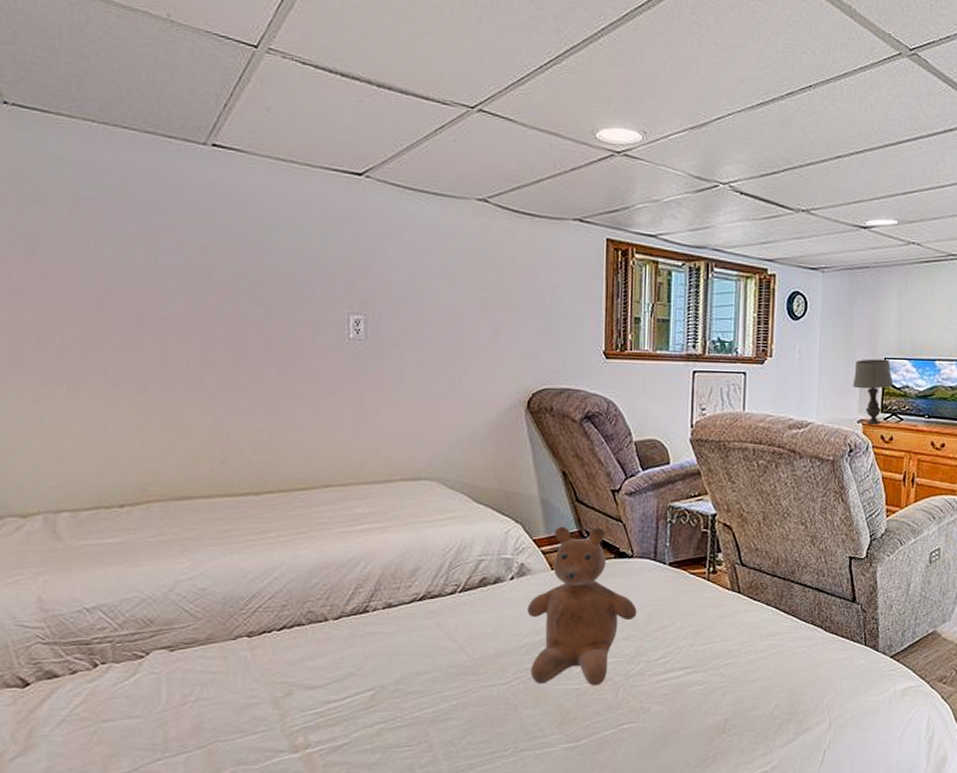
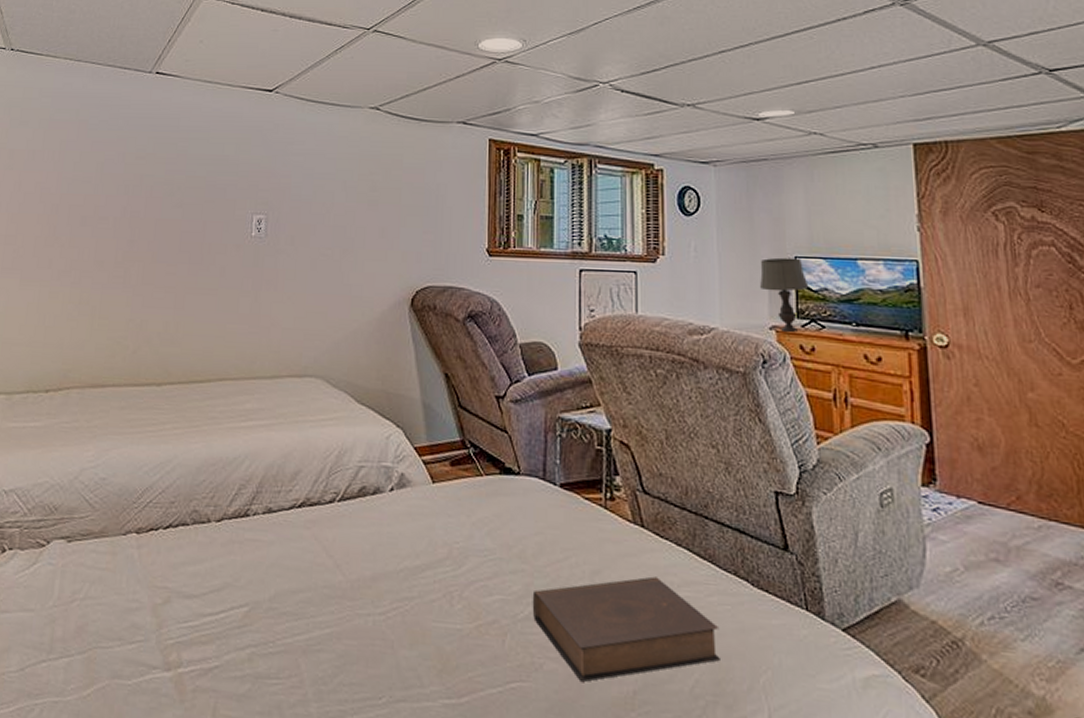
teddy bear: present [527,526,637,686] -> none [406,434,525,629]
book: none [642,631,797,717] -> present [532,576,720,682]

